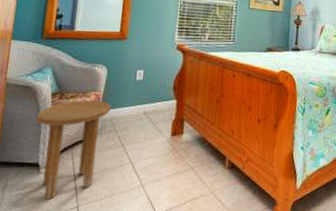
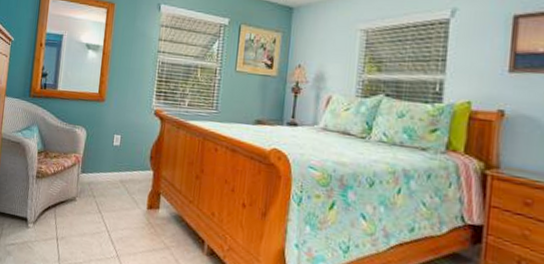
side table: present [36,100,112,200] -> none [25,161,90,255]

